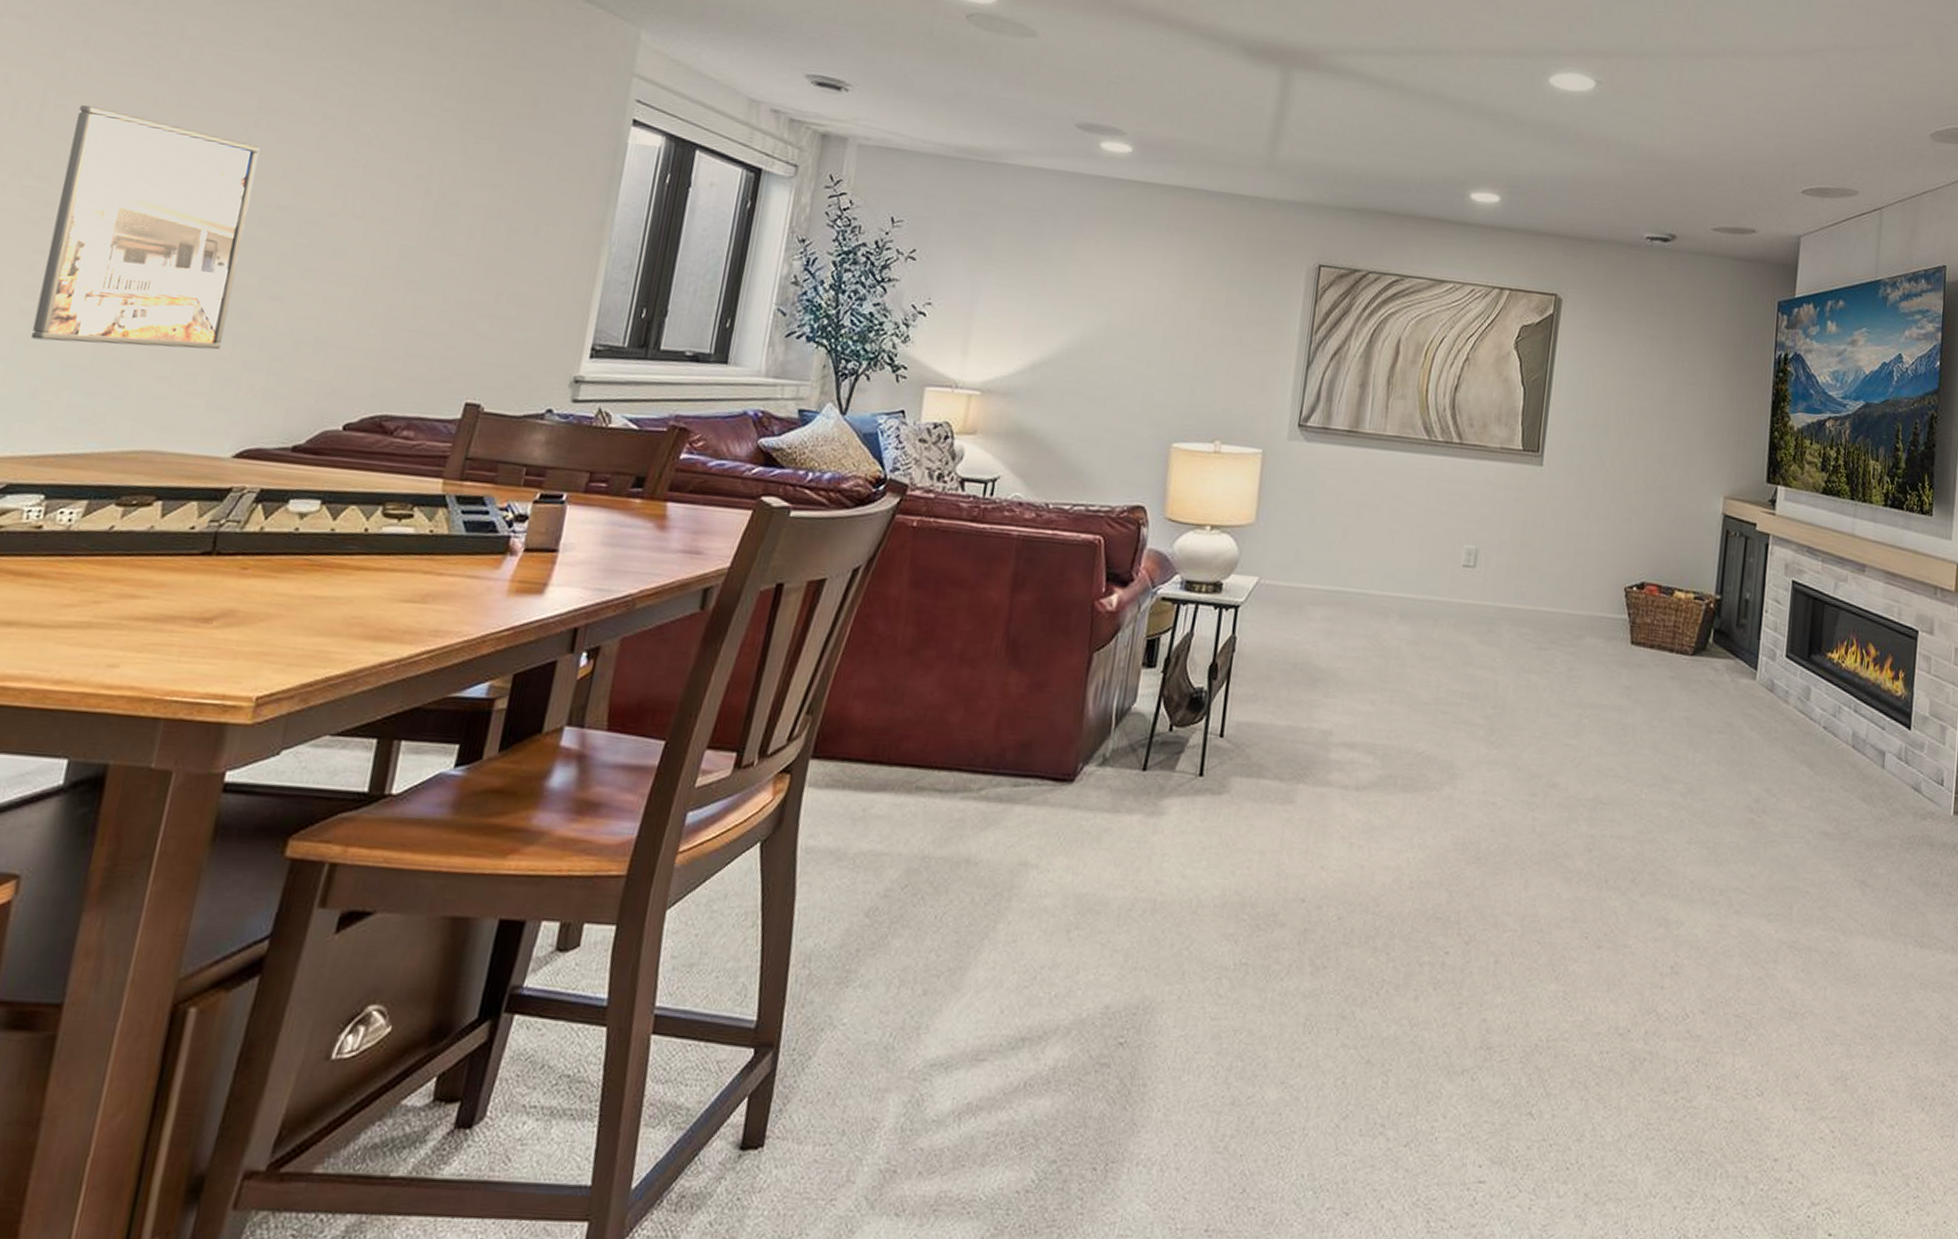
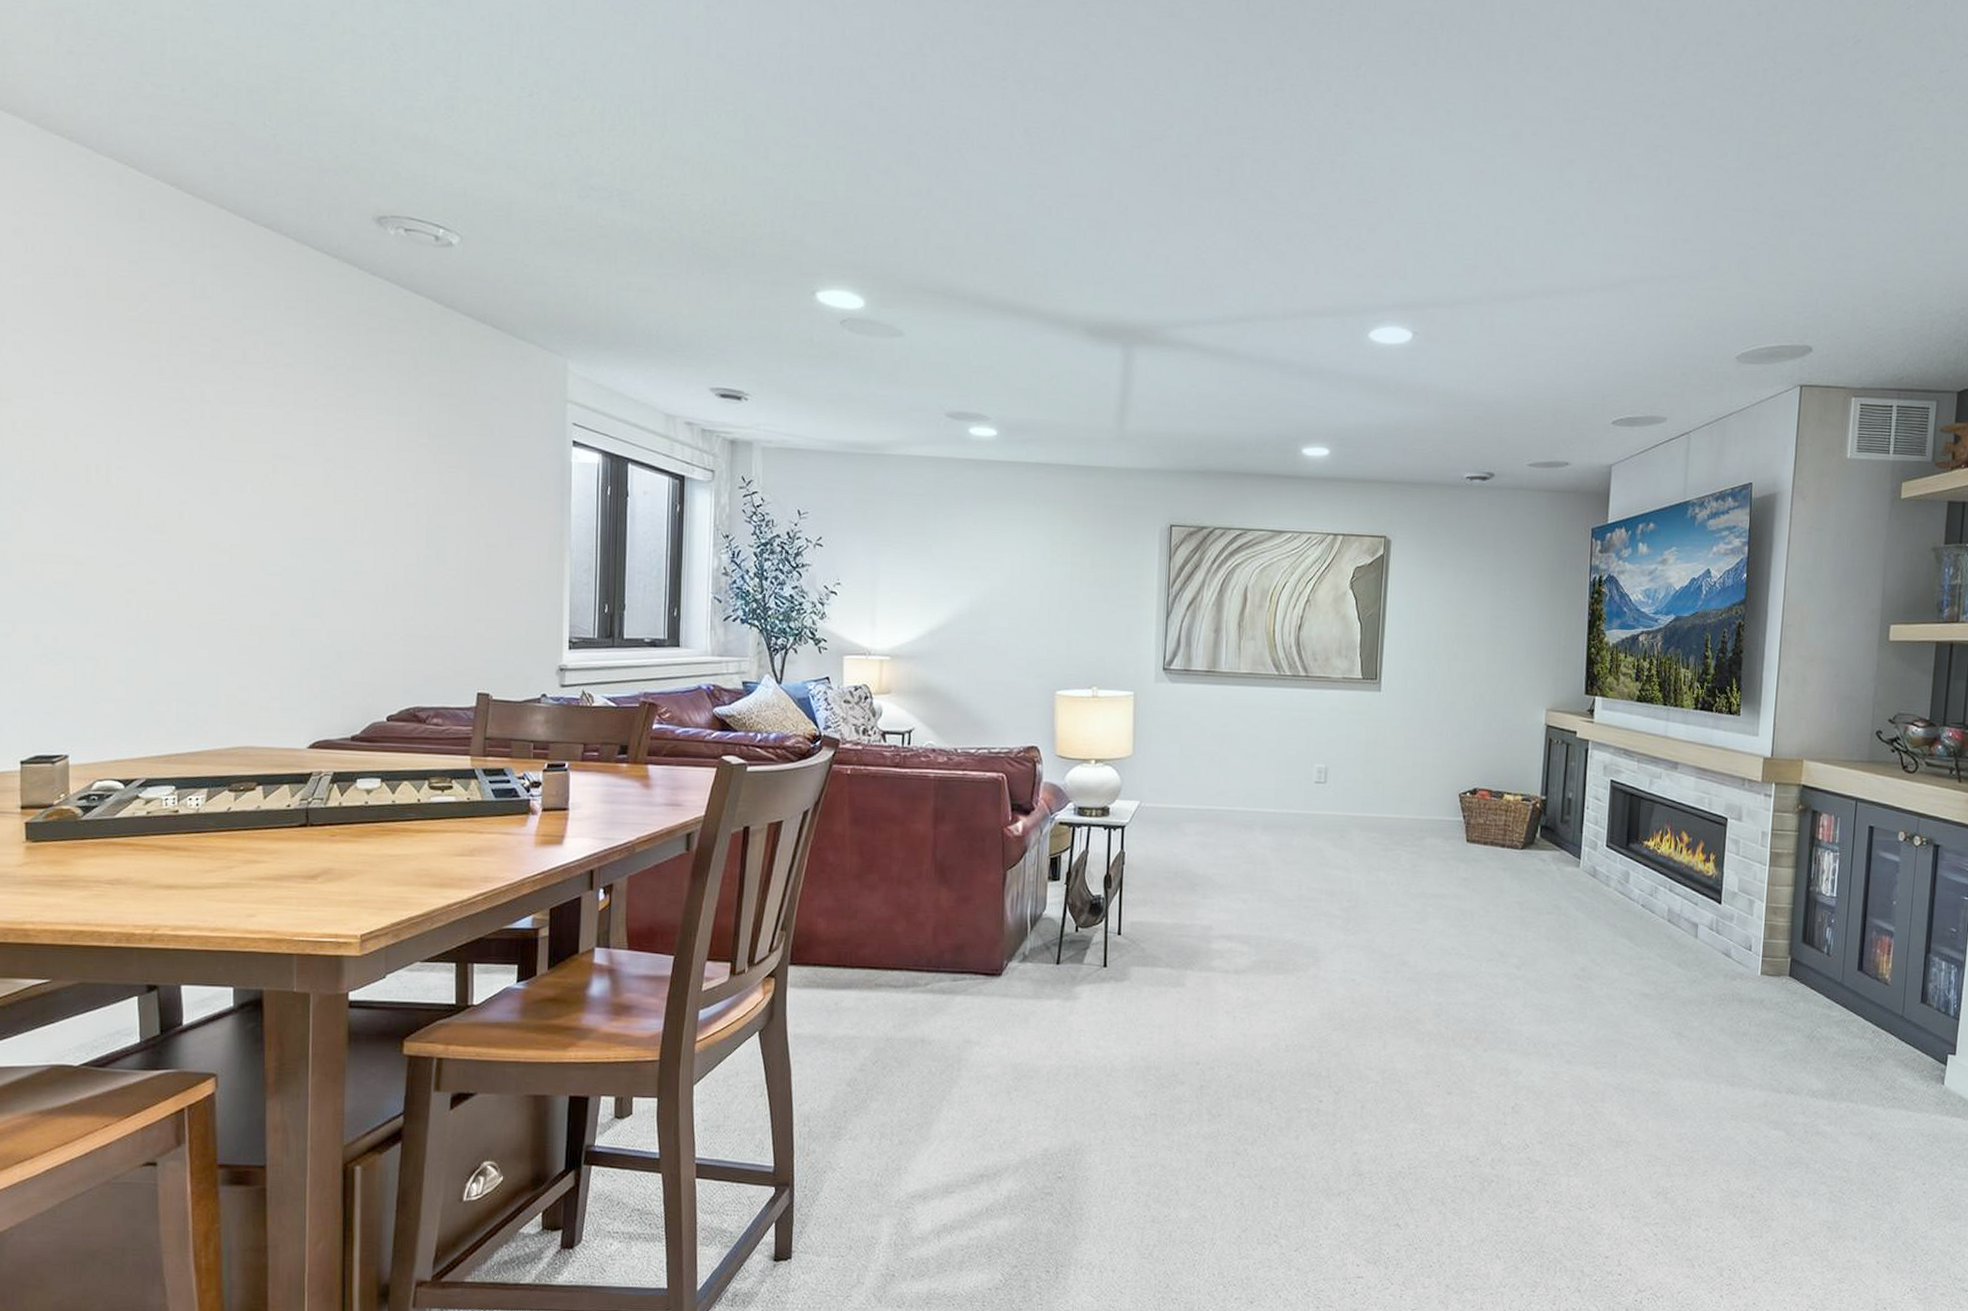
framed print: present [30,105,260,350] -> none [136,465,282,663]

